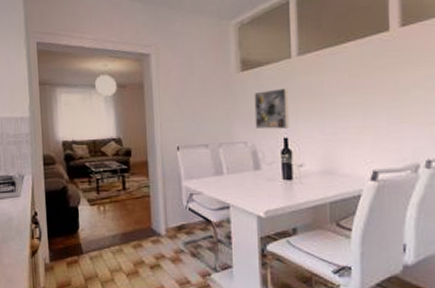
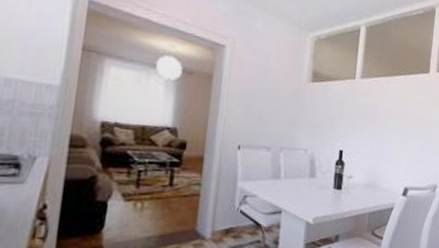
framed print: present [254,88,289,130] -> none [316,104,349,142]

